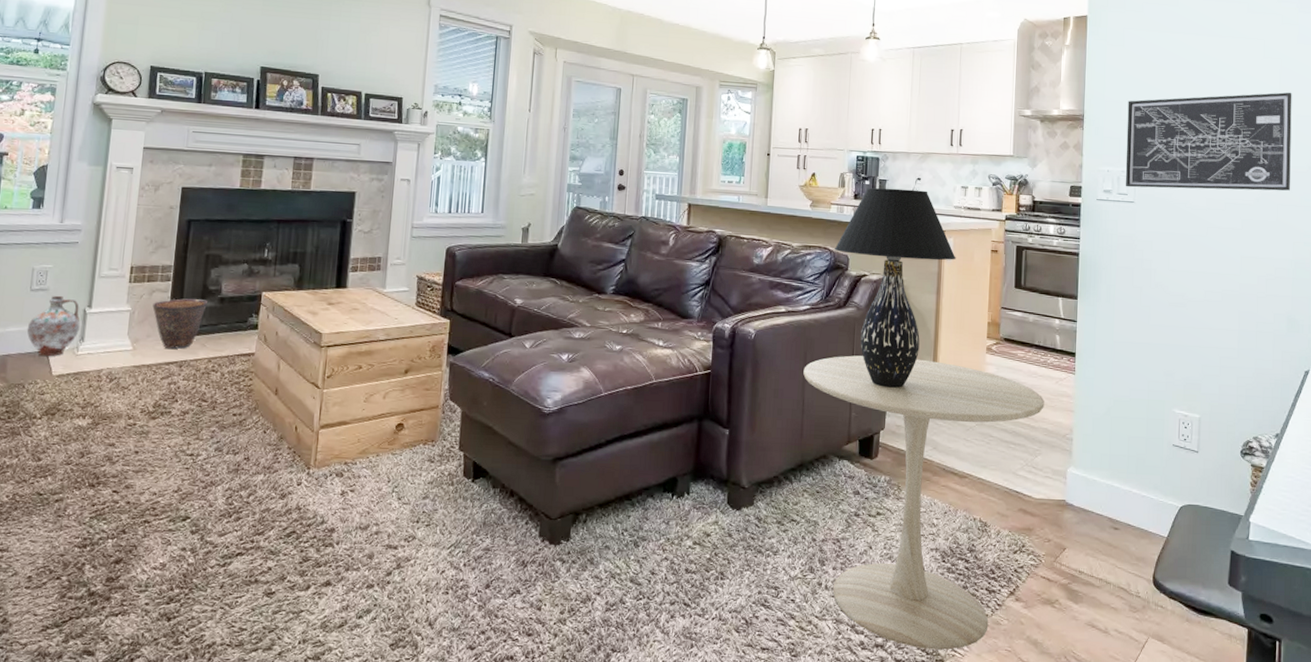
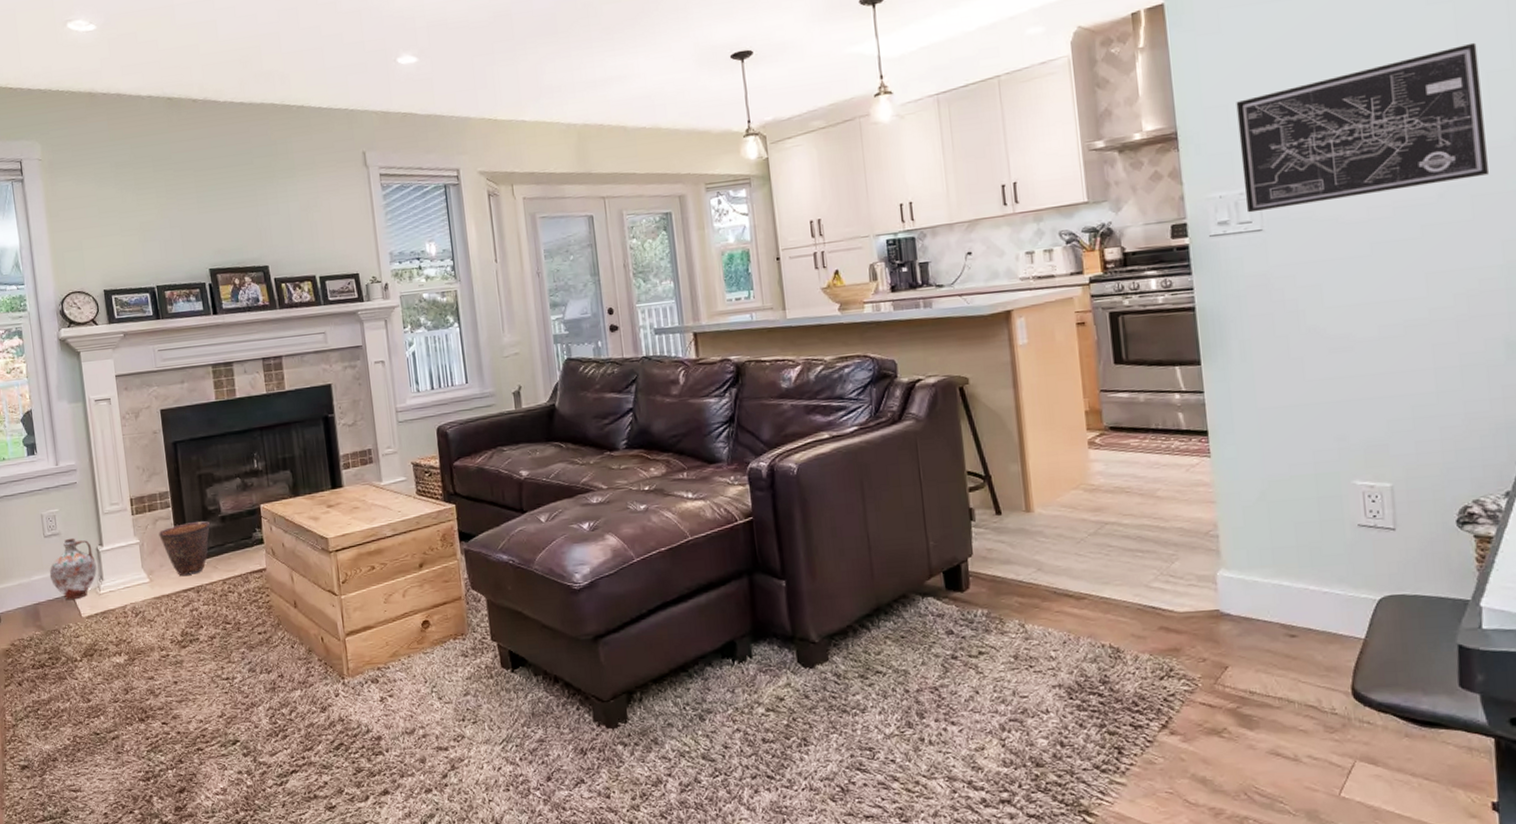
side table: present [803,355,1044,650] -> none [862,467,1175,800]
table lamp: present [834,188,956,388] -> none [876,266,1032,507]

